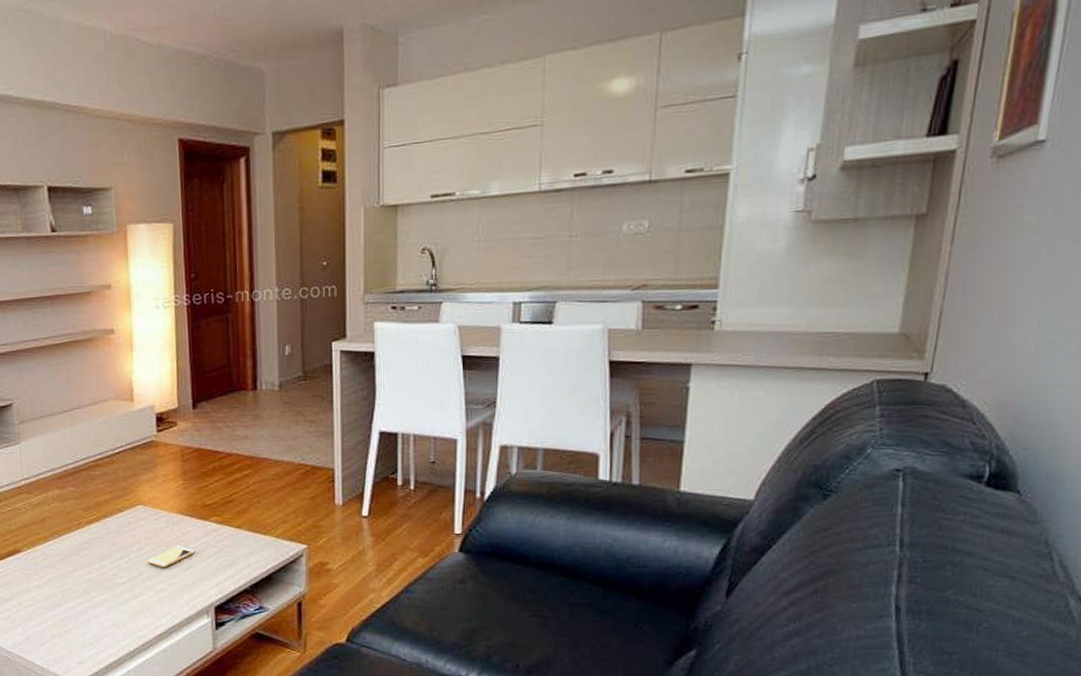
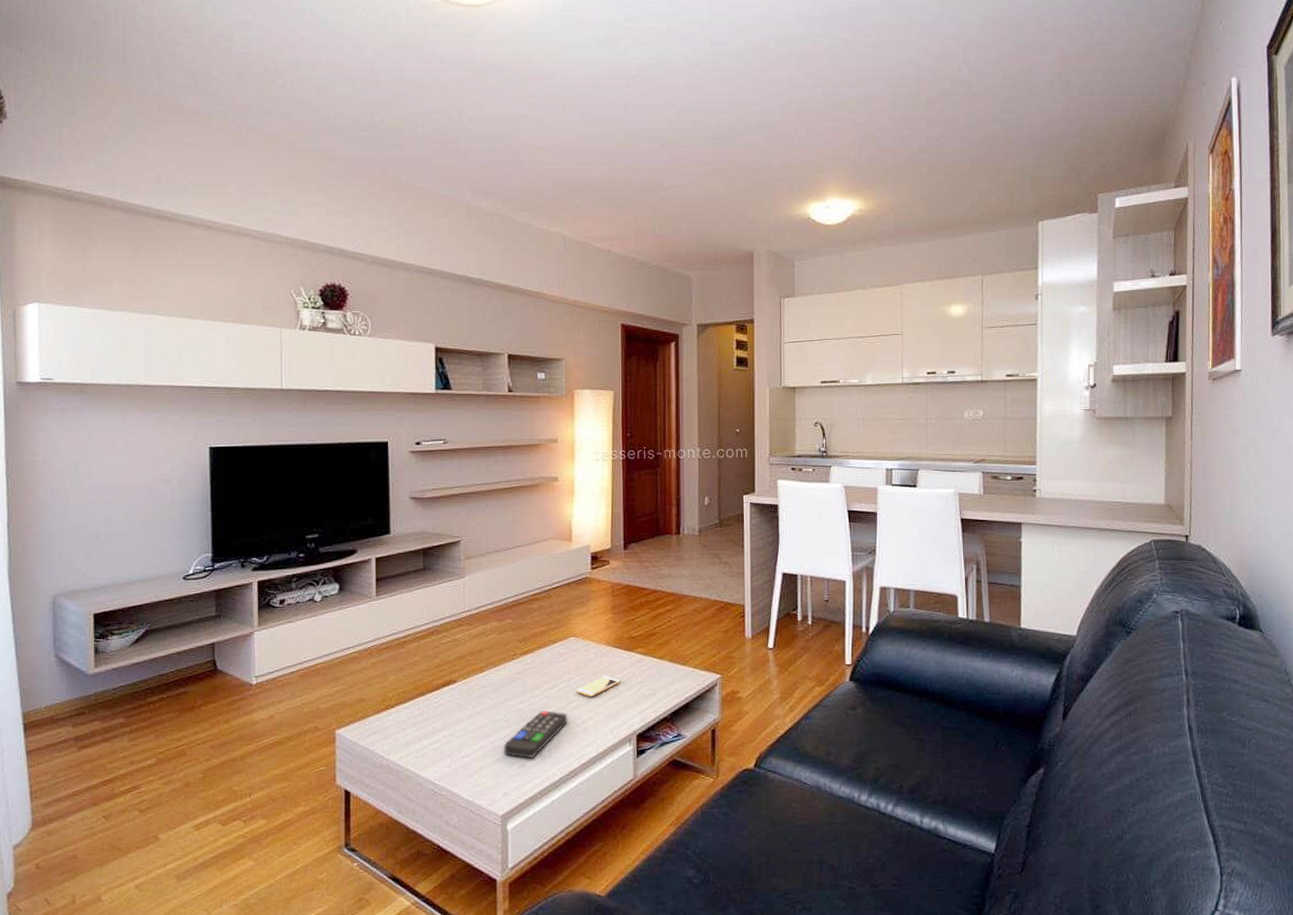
remote control: none [75,581,139,628] -> present [504,711,567,758]

